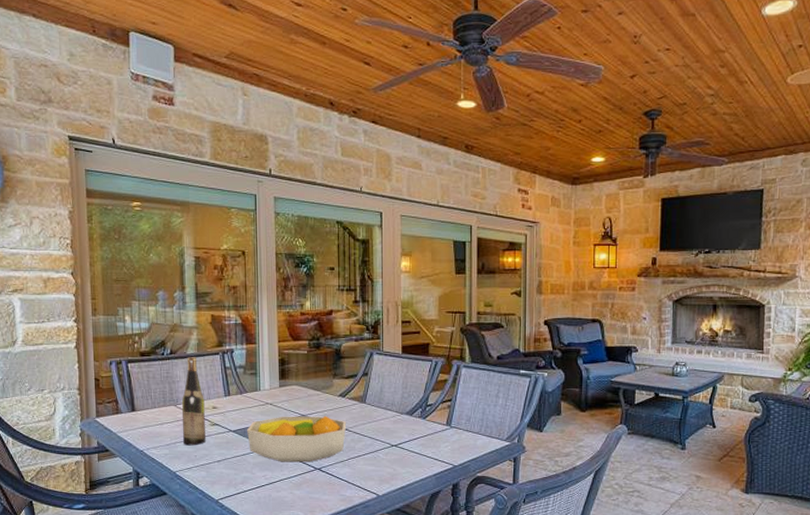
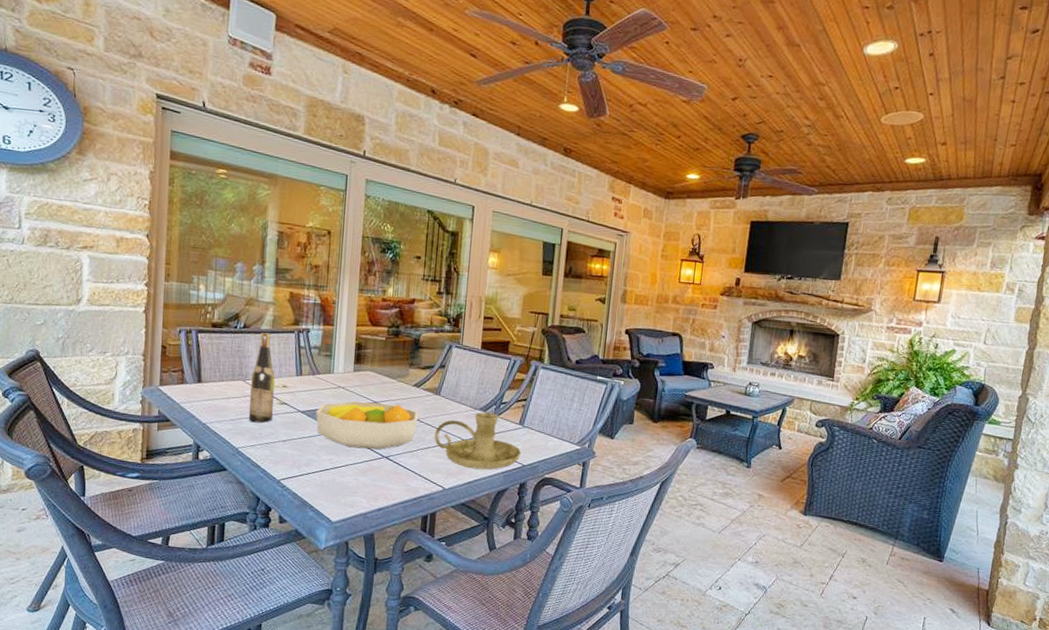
candle holder: none [364,416,451,474] -> present [434,412,522,470]

